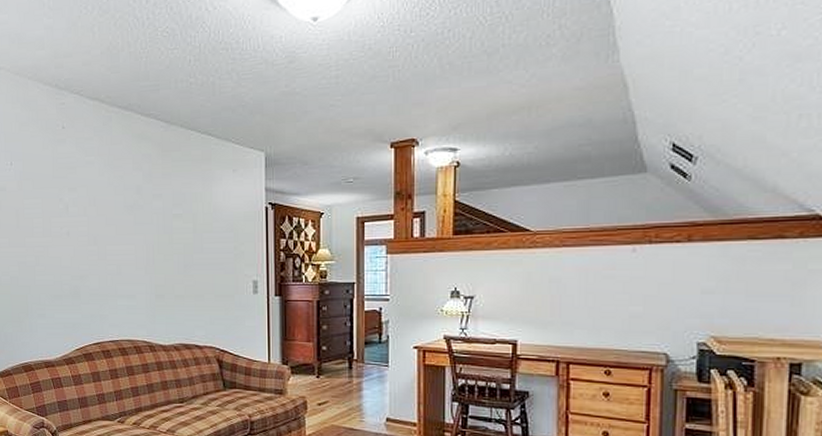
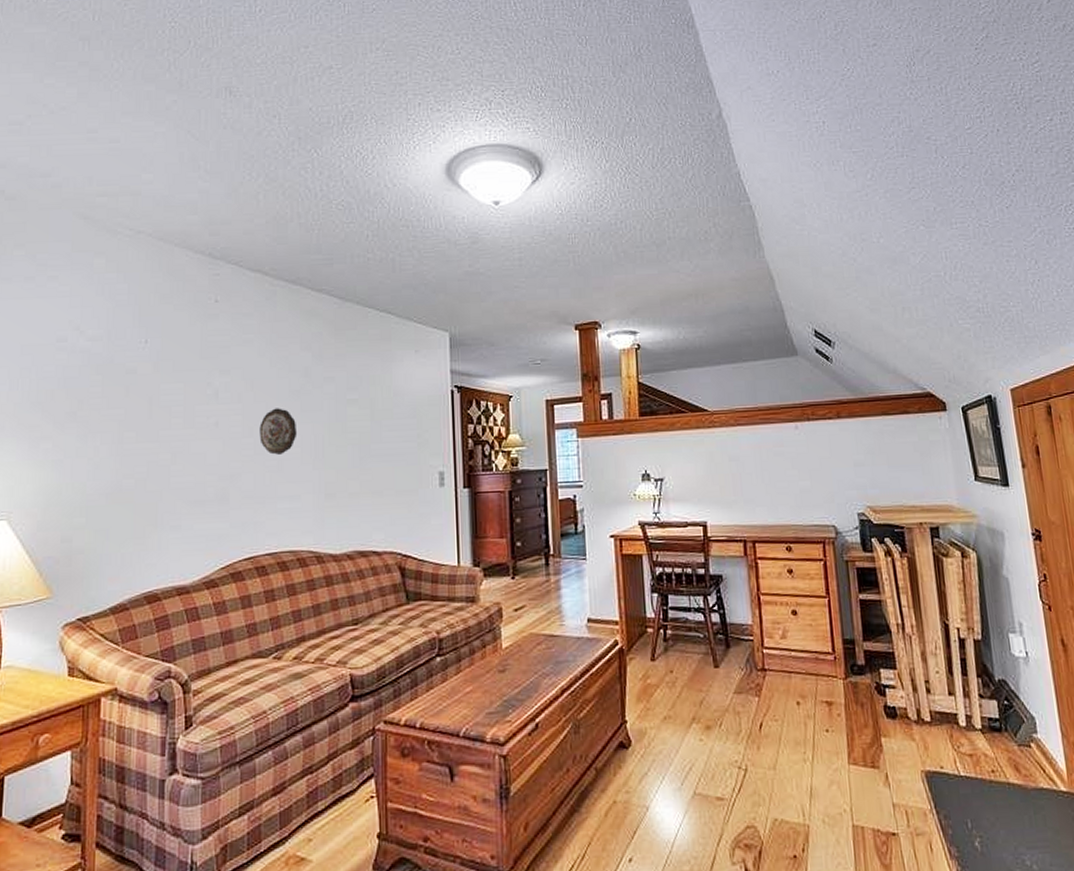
decorative plate: none [101,221,132,260] -> present [259,408,298,455]

